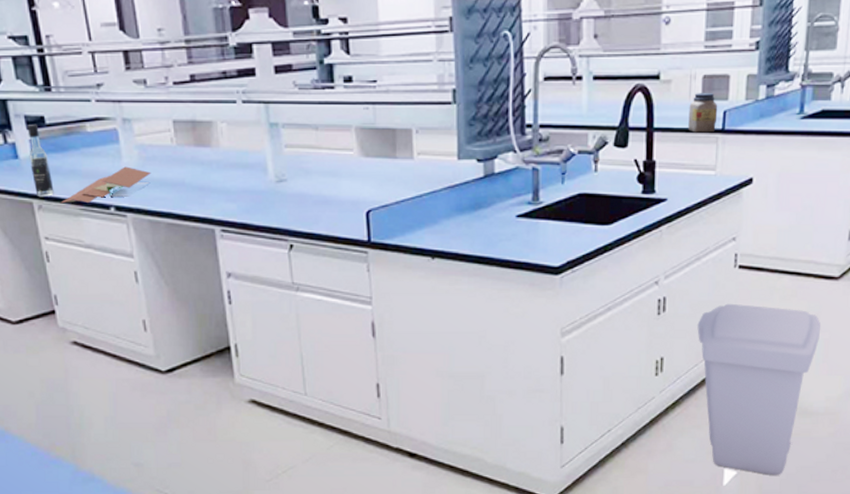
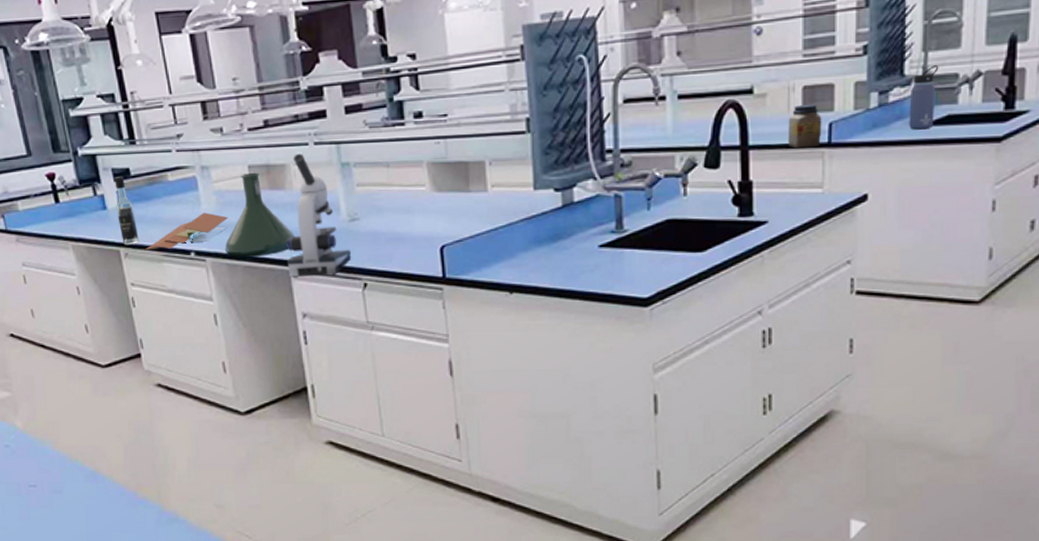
flask: none [147,127,220,215] -> present [225,172,295,258]
microscope: none [211,111,279,238] -> present [286,153,352,279]
trash can: present [697,303,821,476] -> none [810,333,961,528]
water bottle: none [790,64,818,122] -> present [909,65,939,130]

